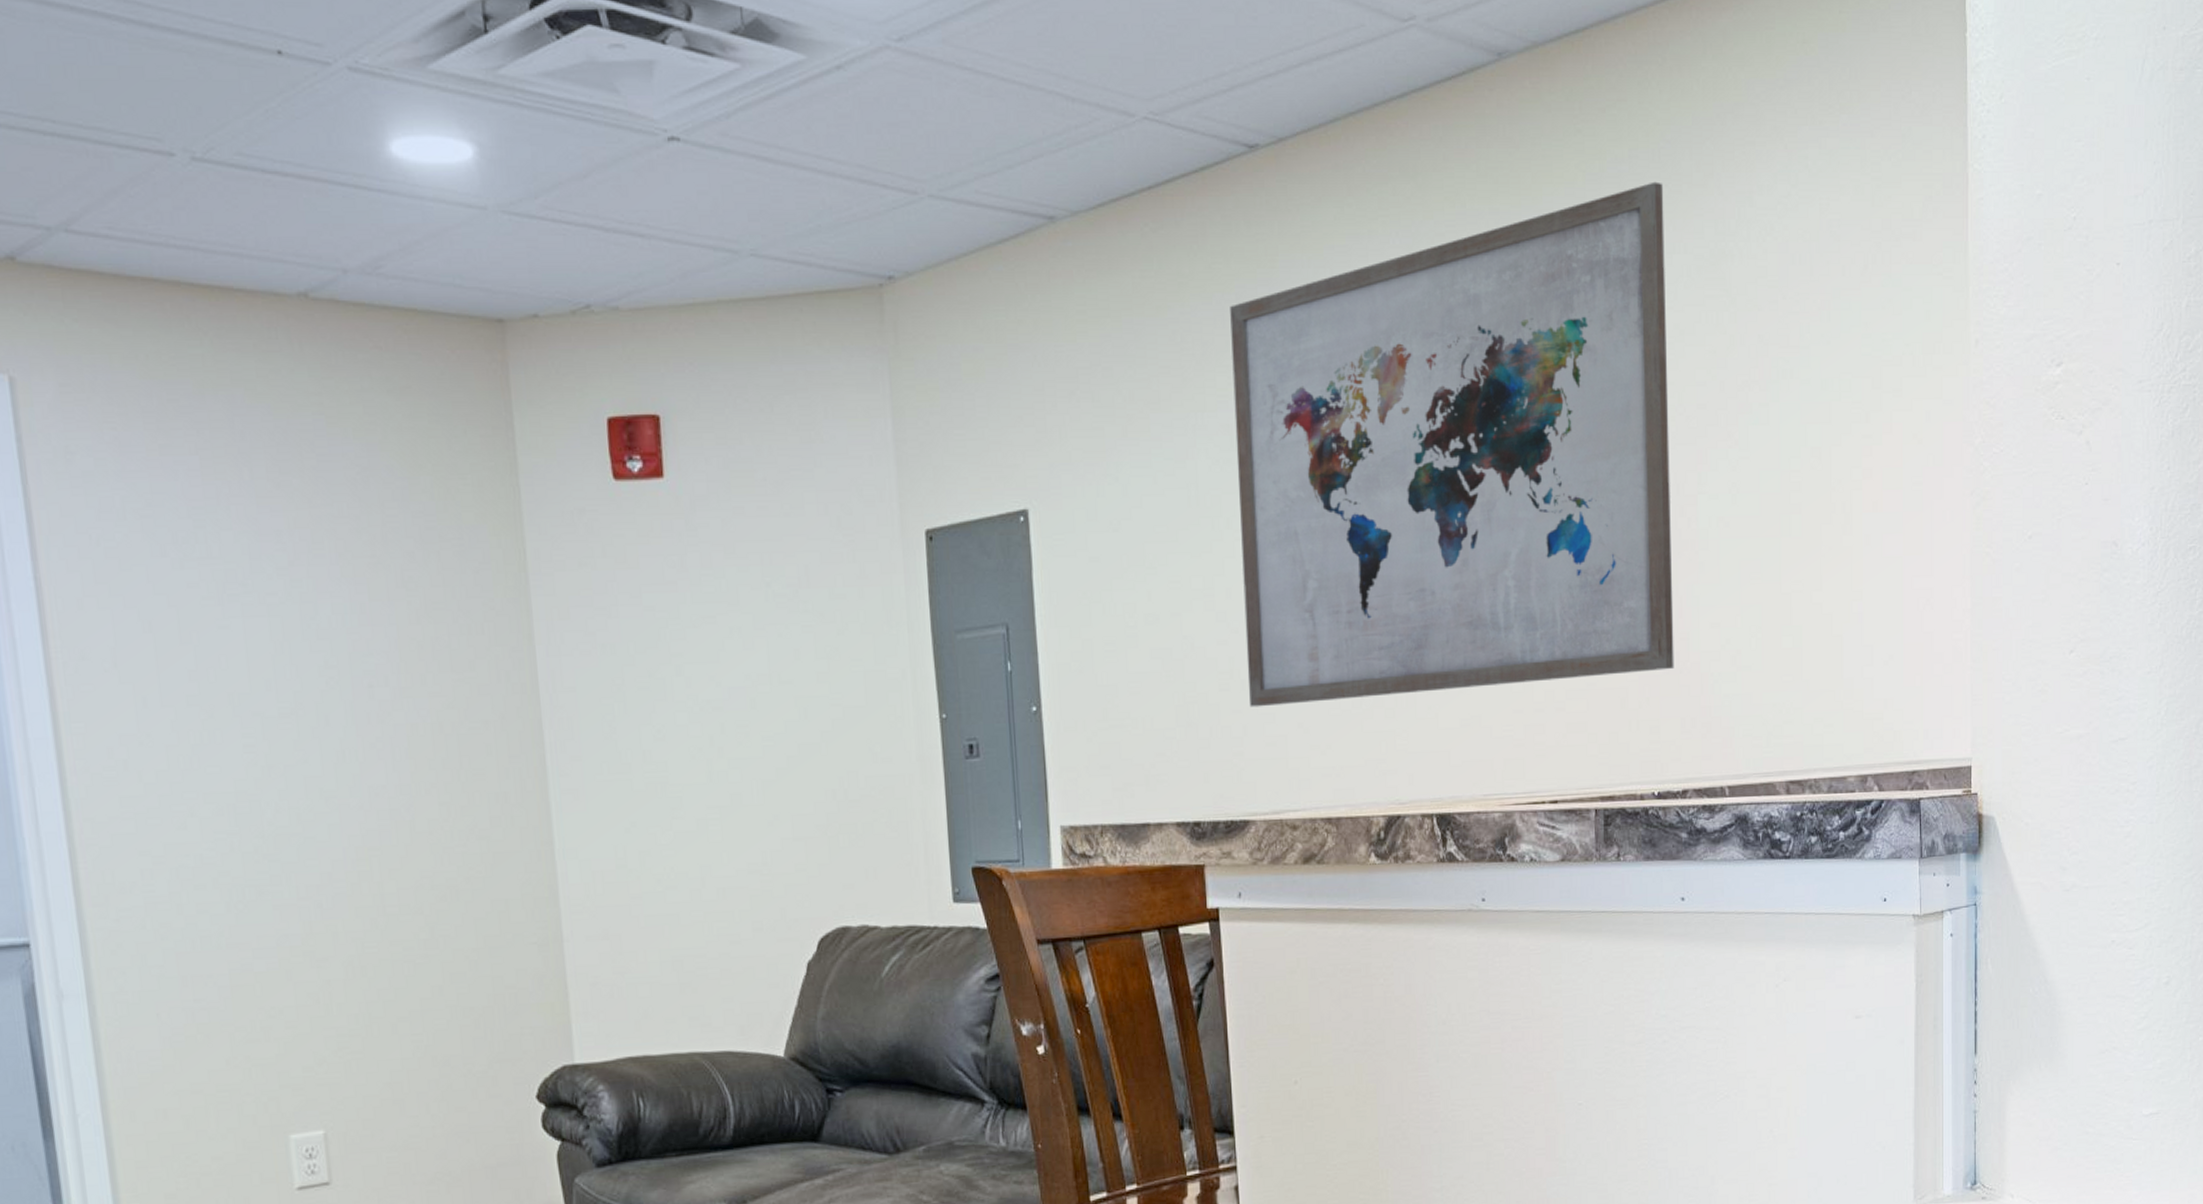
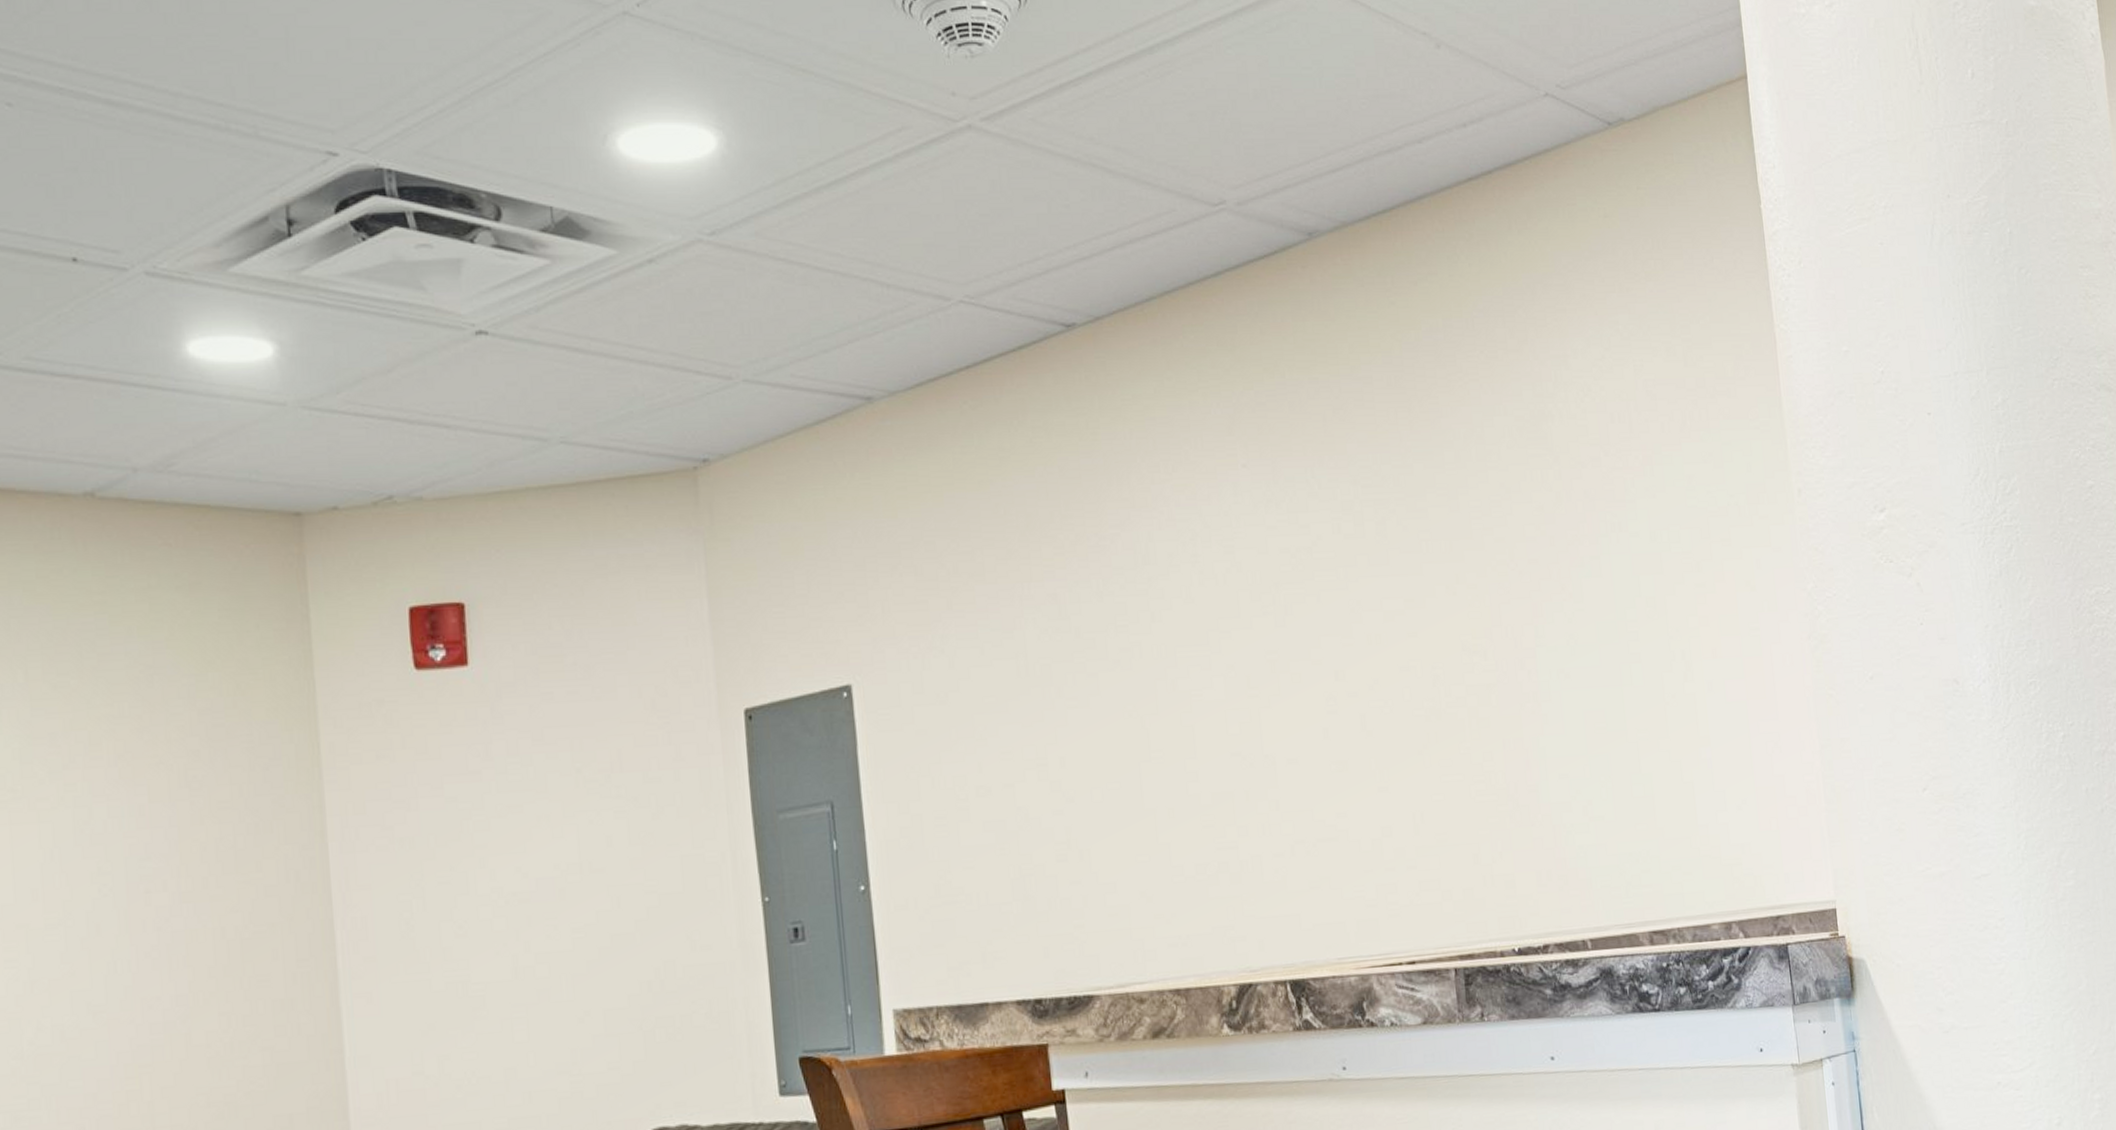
wall art: present [1230,181,1674,708] -> none [1053,348,1526,878]

